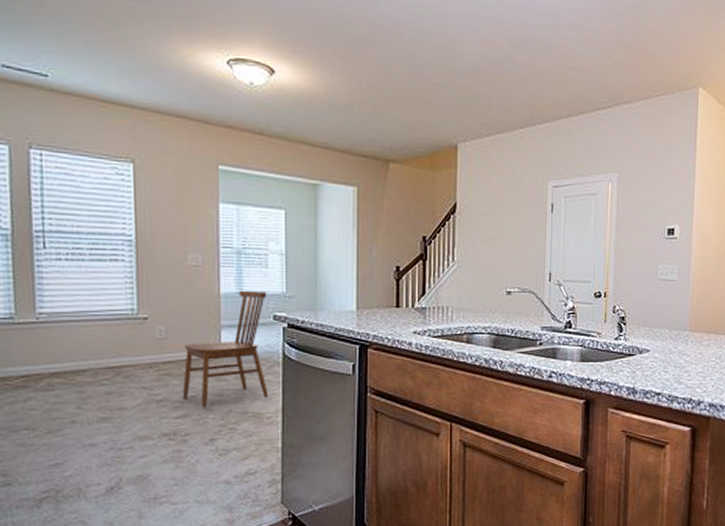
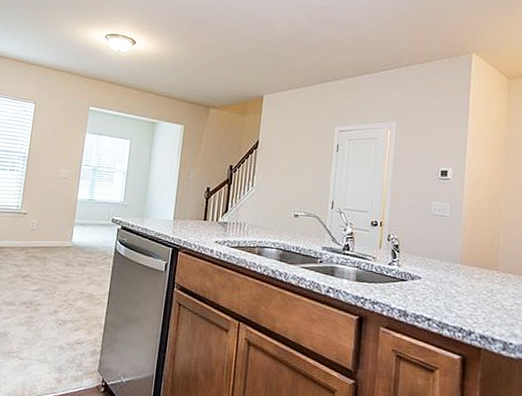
dining chair: present [183,290,269,408] -> none [41,198,109,286]

